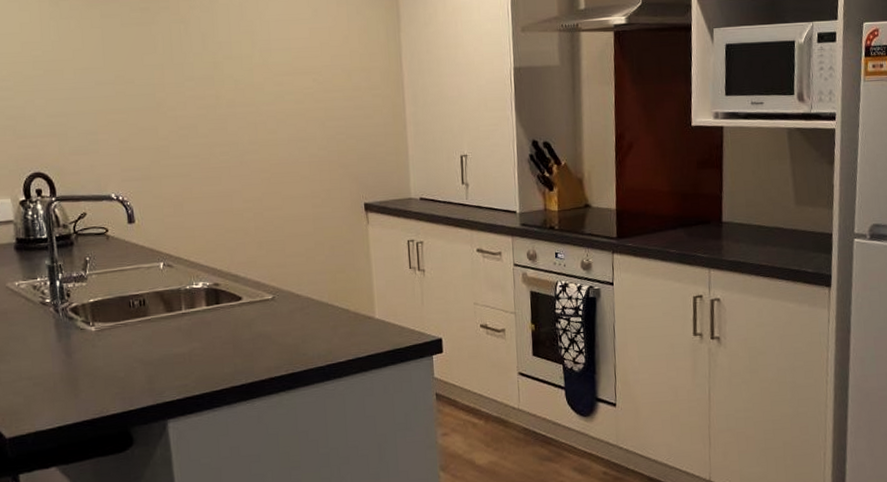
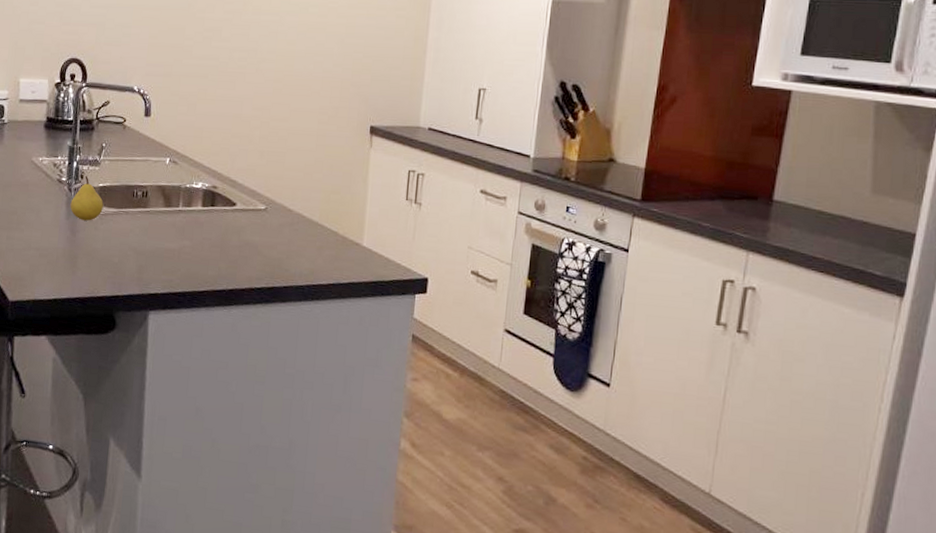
fruit: none [60,293,98,340] -> present [70,175,104,221]

